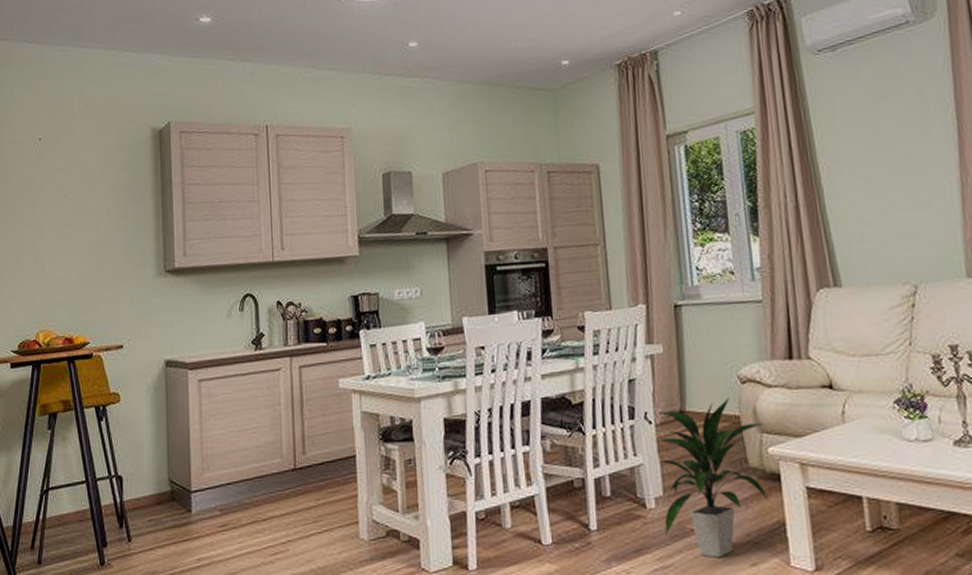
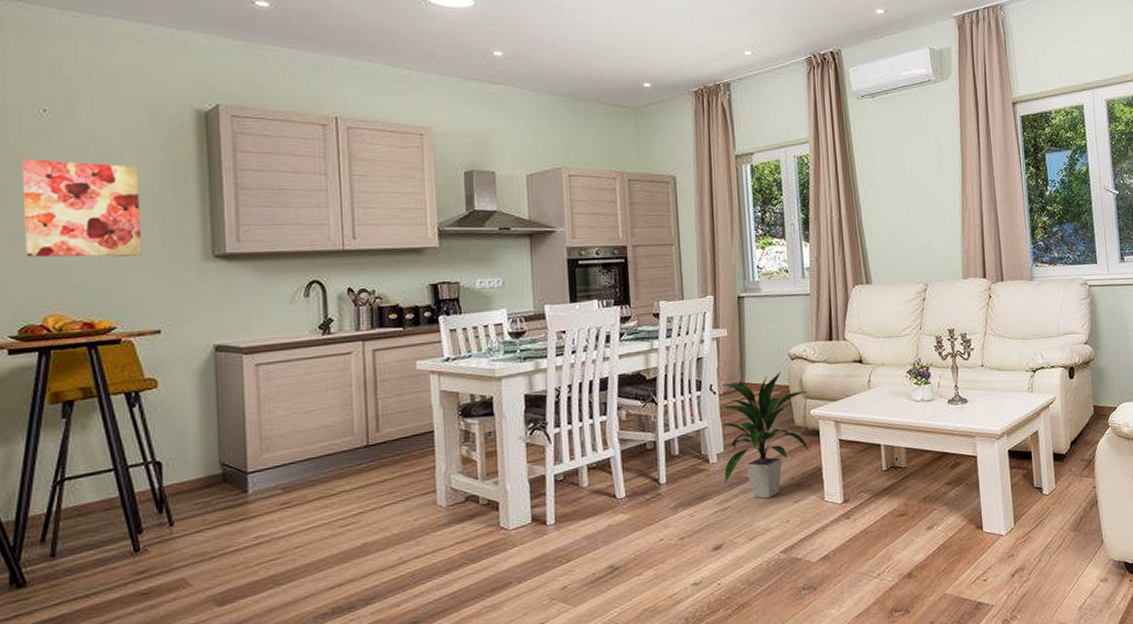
wall art: none [23,184,109,276] -> present [21,158,142,257]

